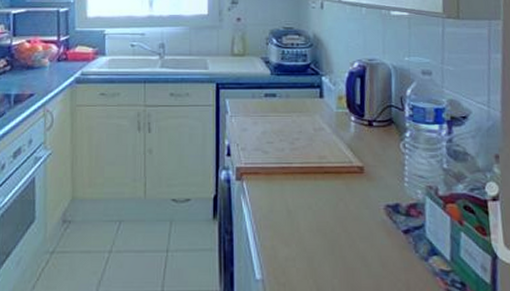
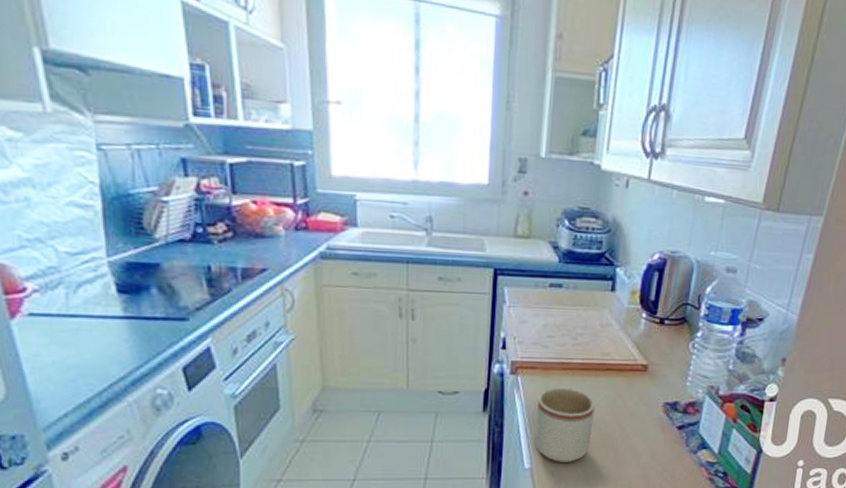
mug: none [263,192,319,272] -> present [534,387,595,462]

